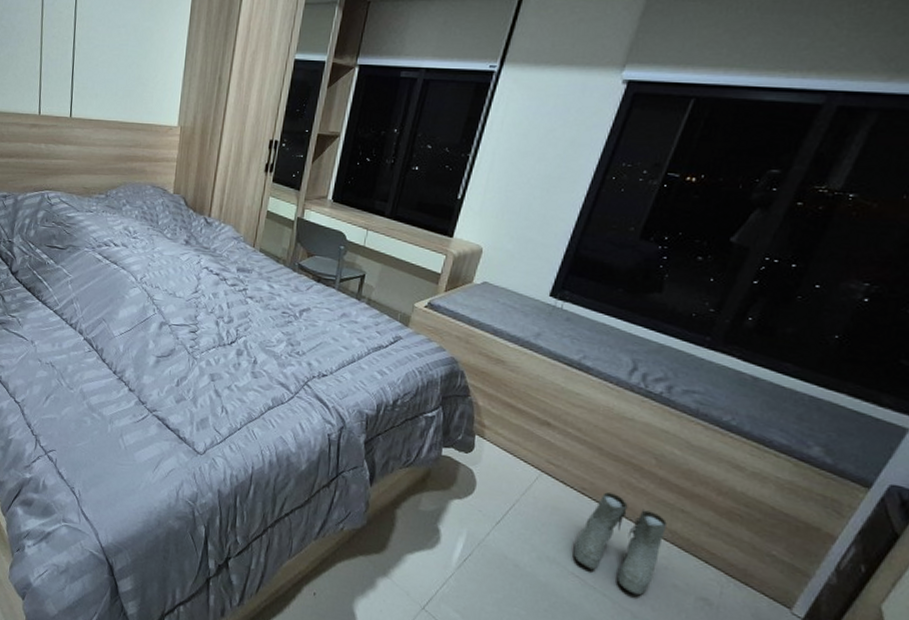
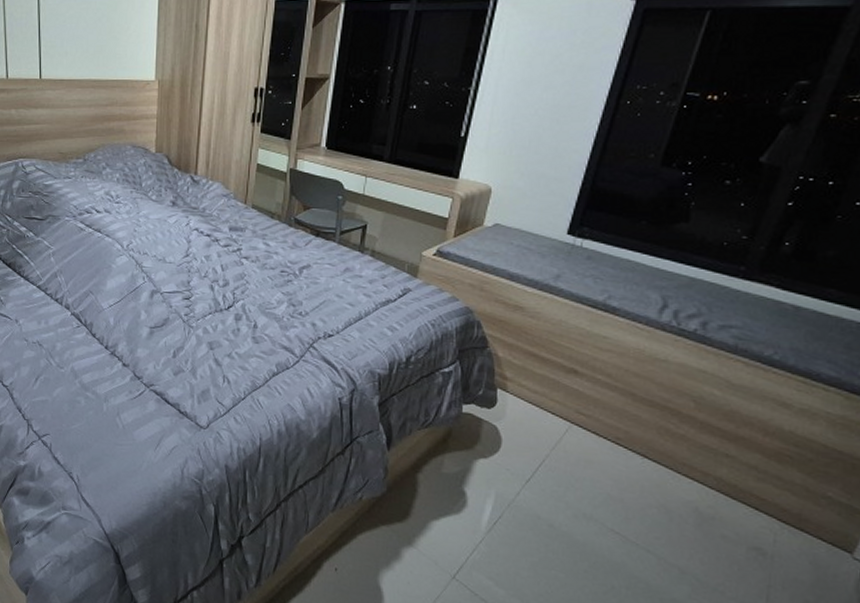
boots: present [573,492,667,596] -> none [611,441,711,549]

